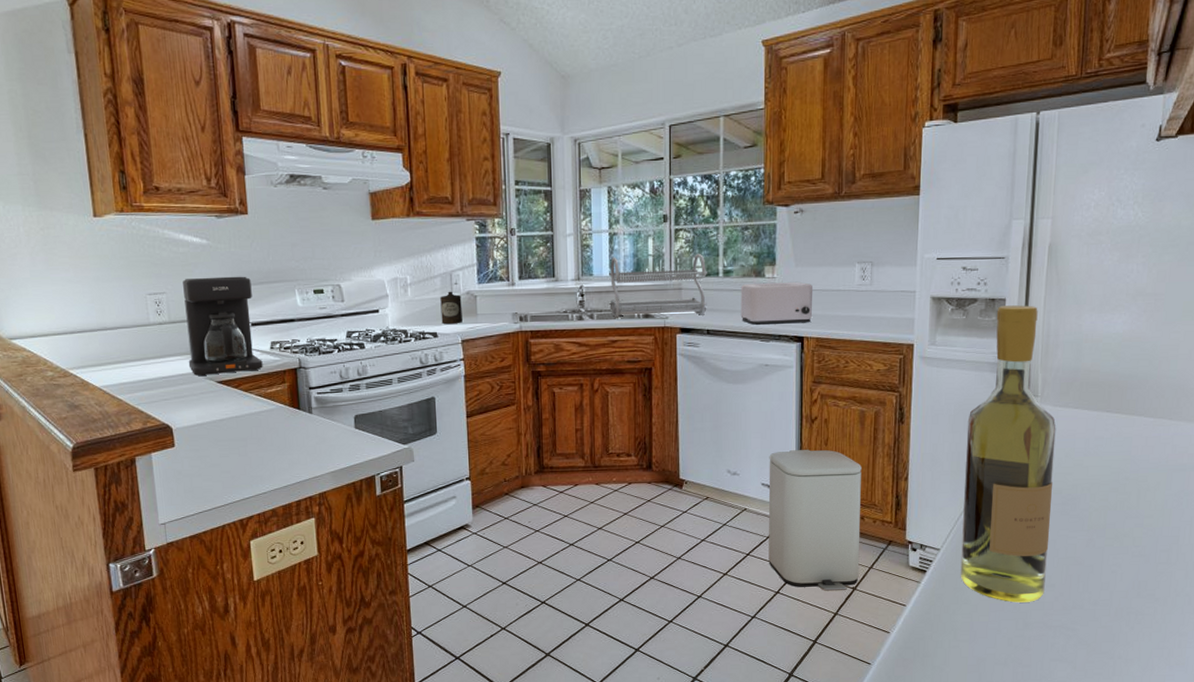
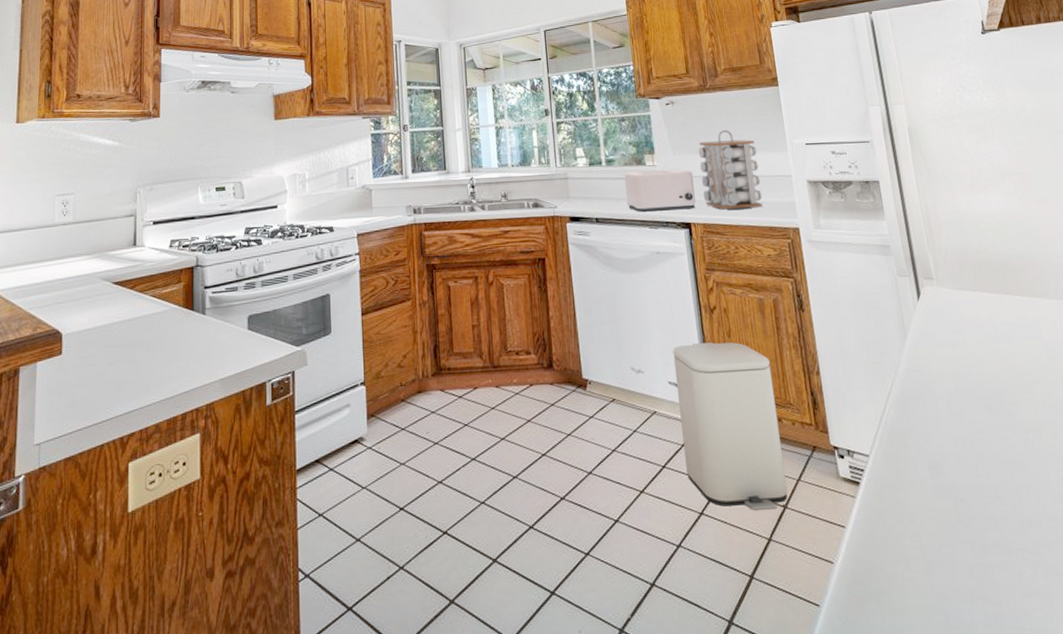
coffee maker: present [183,276,263,376] -> none [87,175,160,277]
canister: present [440,291,462,323] -> none [337,185,358,218]
dish rack: present [608,253,707,319] -> none [497,144,593,210]
spice rack: none [820,242,884,325] -> present [698,130,762,210]
bottle: present [960,305,1056,603] -> none [868,186,994,521]

